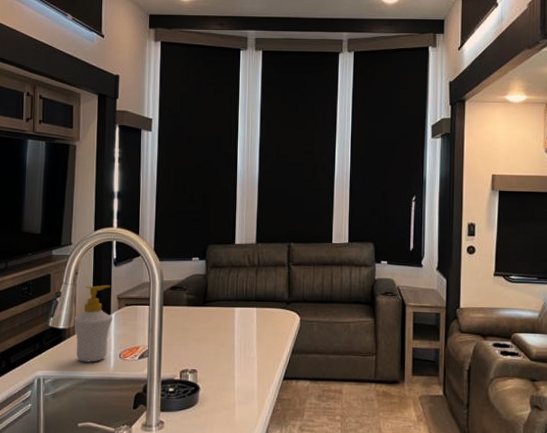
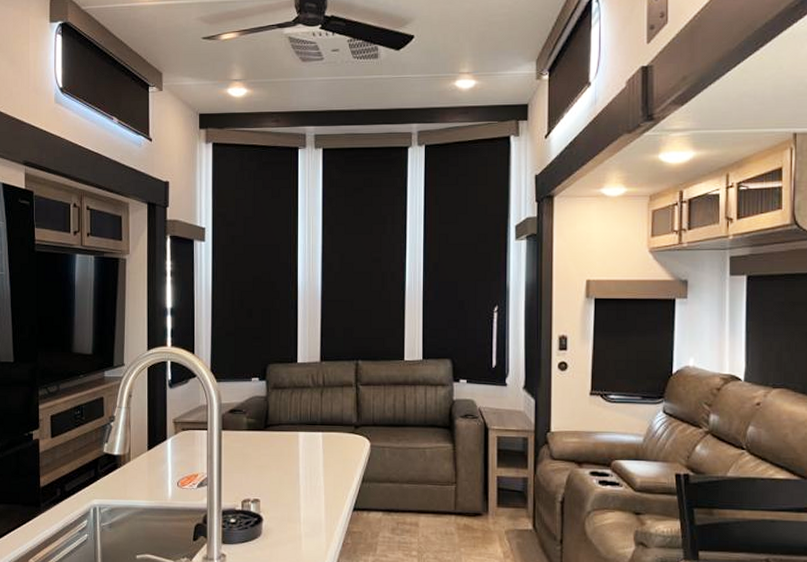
soap bottle: present [73,284,113,362] -> none [128,408,170,491]

